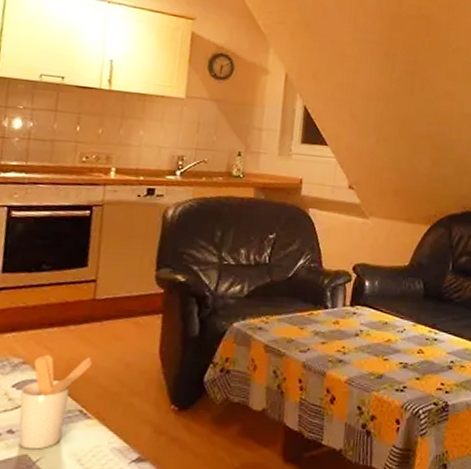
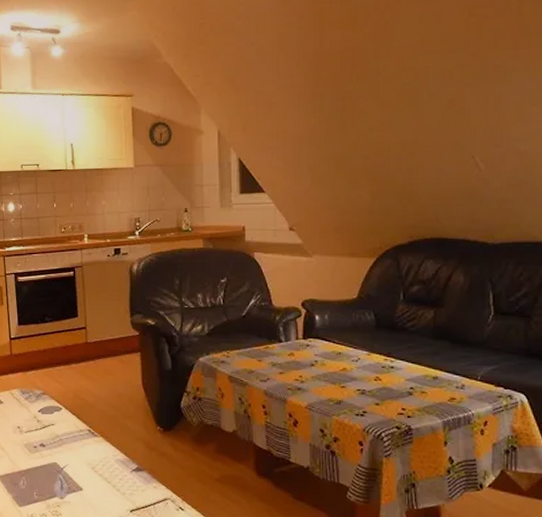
utensil holder: present [18,355,93,450] -> none [44,387,92,459]

